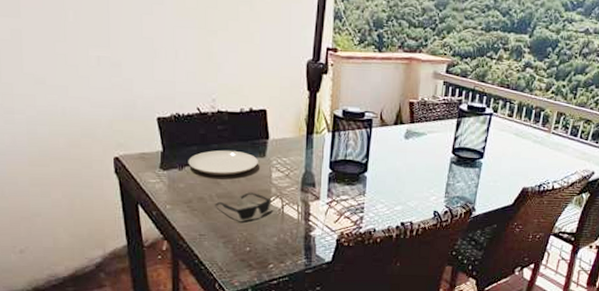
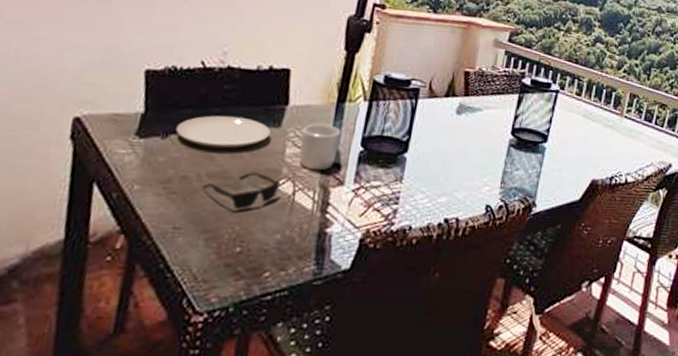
mug: none [282,152,312,189] -> present [299,123,341,171]

